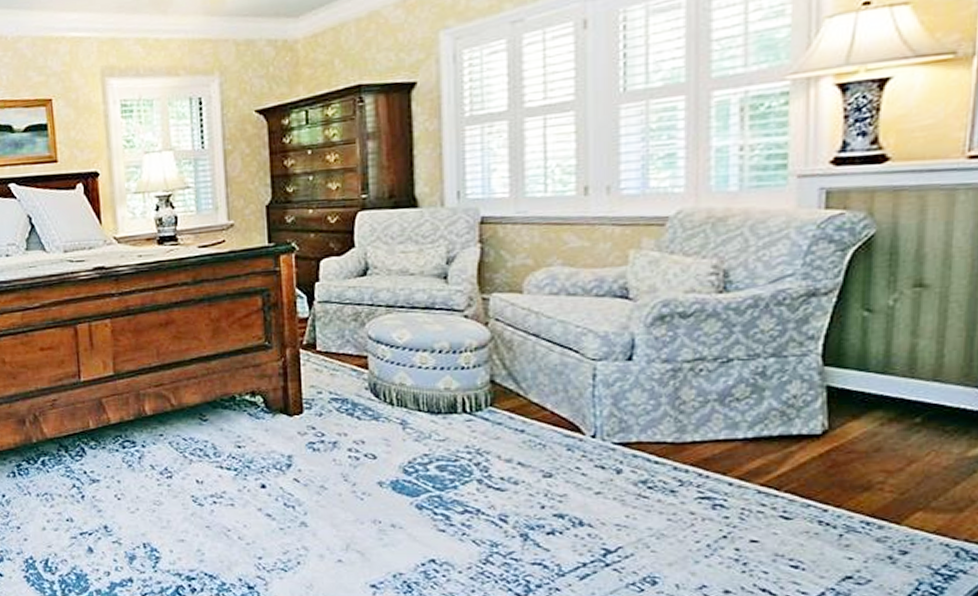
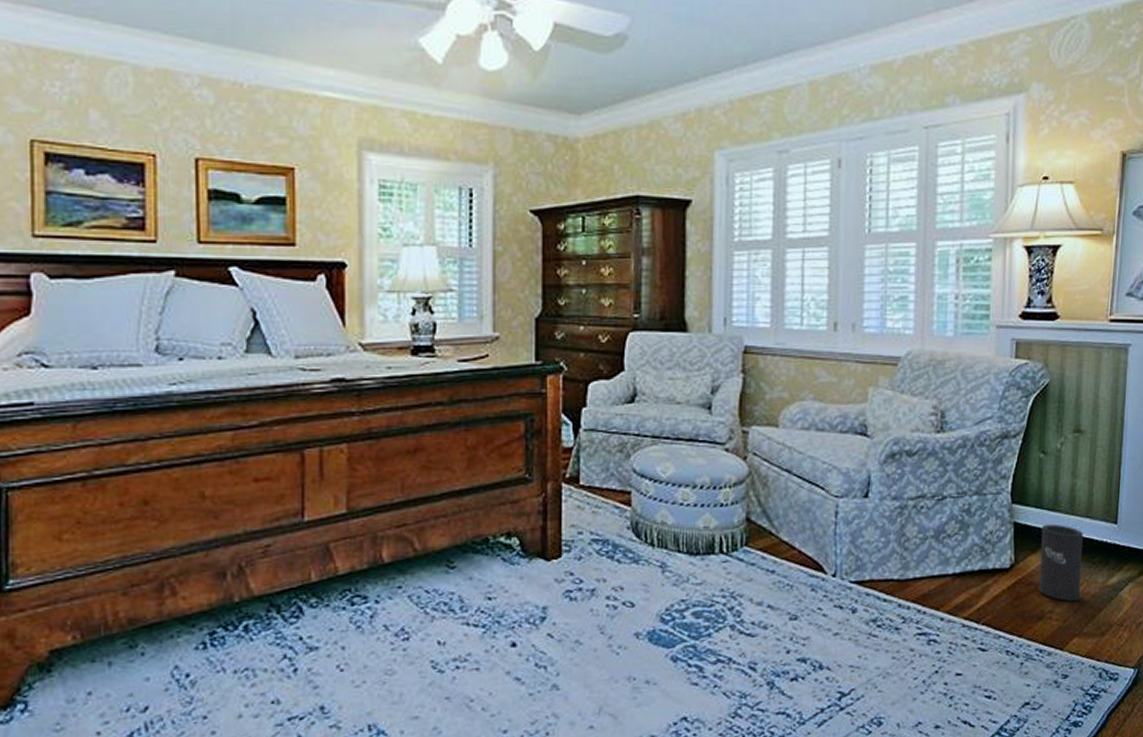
speaker: none [863,388,930,473] -> present [1038,524,1084,602]

